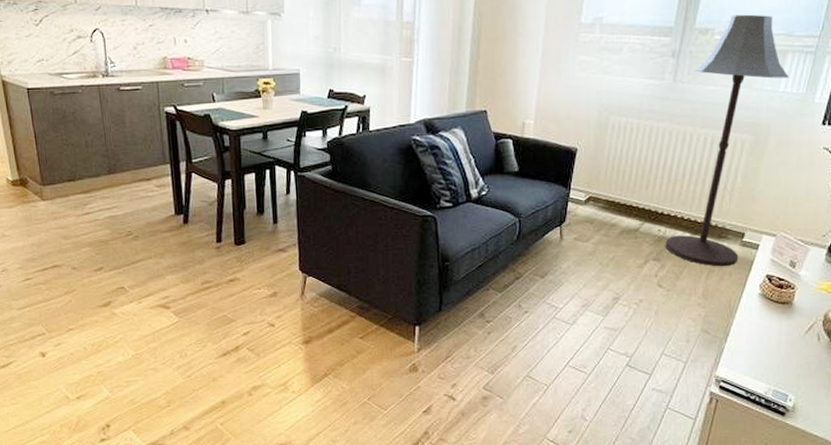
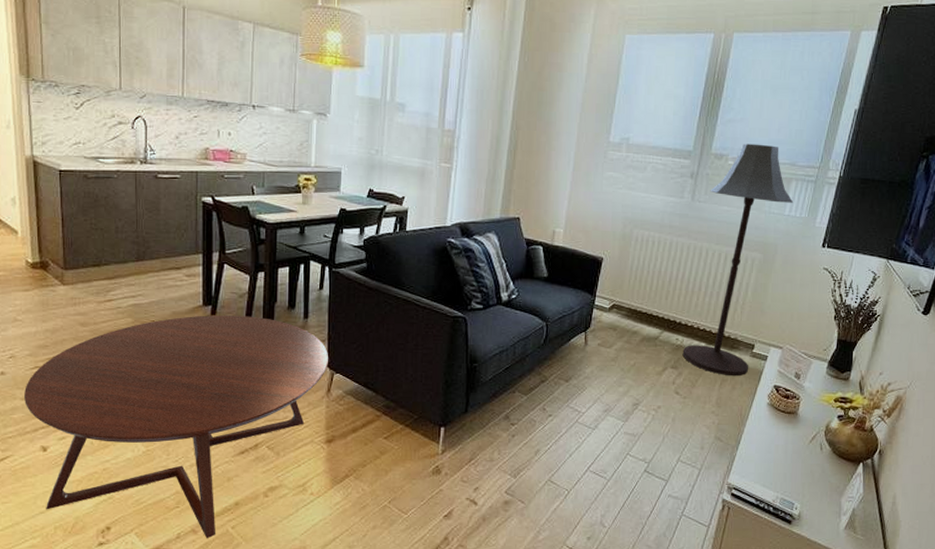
coffee table: none [19,223,300,435] -> present [24,315,328,539]

